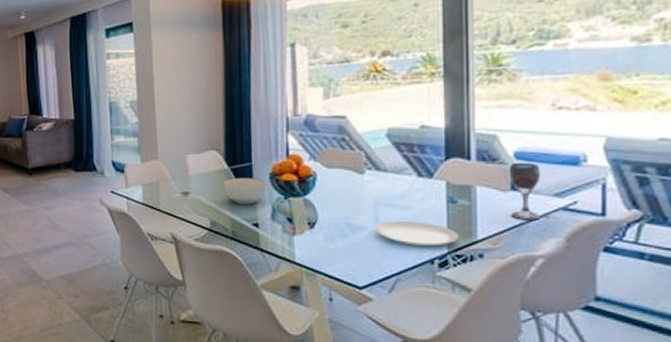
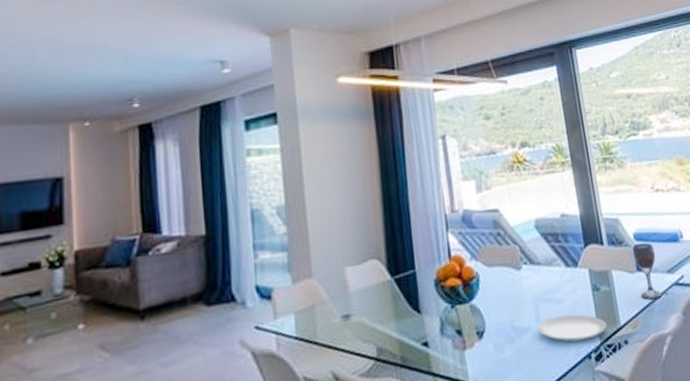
bowl: present [222,178,265,205] -> none [386,287,432,322]

